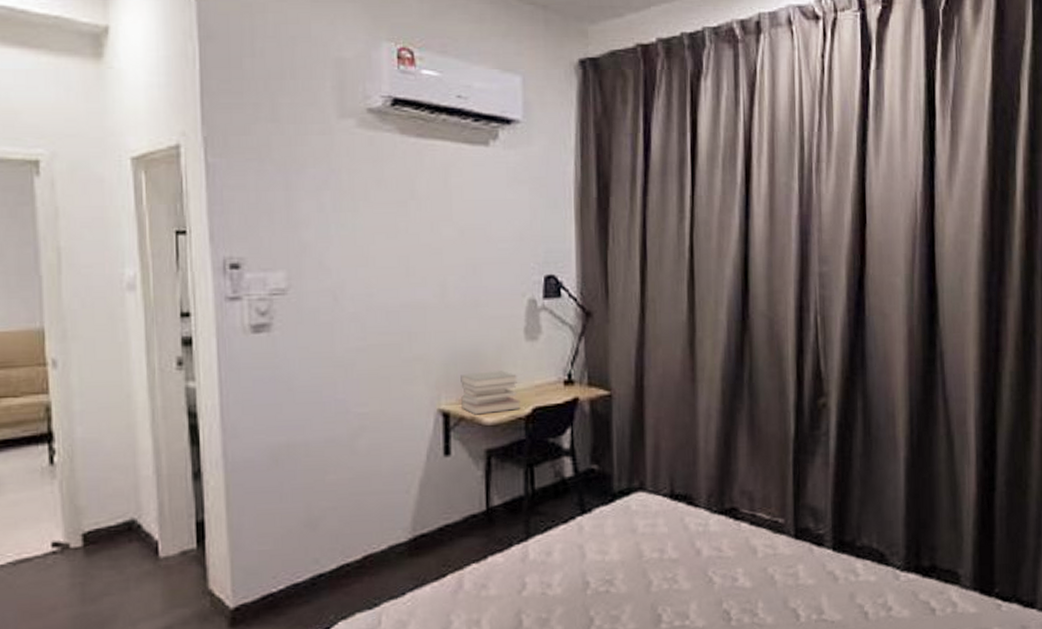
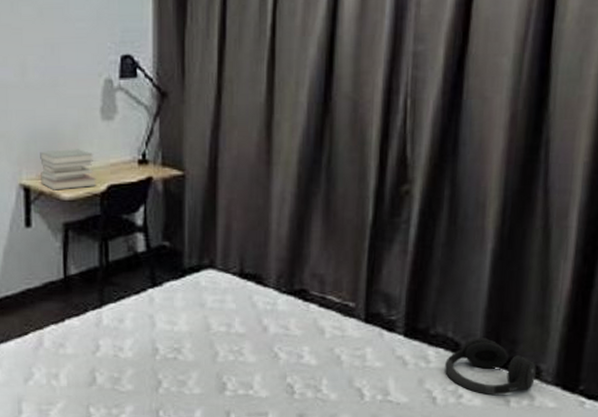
headphones: none [873,546,955,605] -> present [445,338,536,395]

